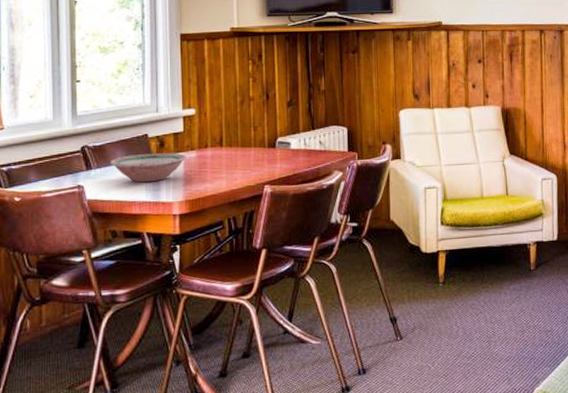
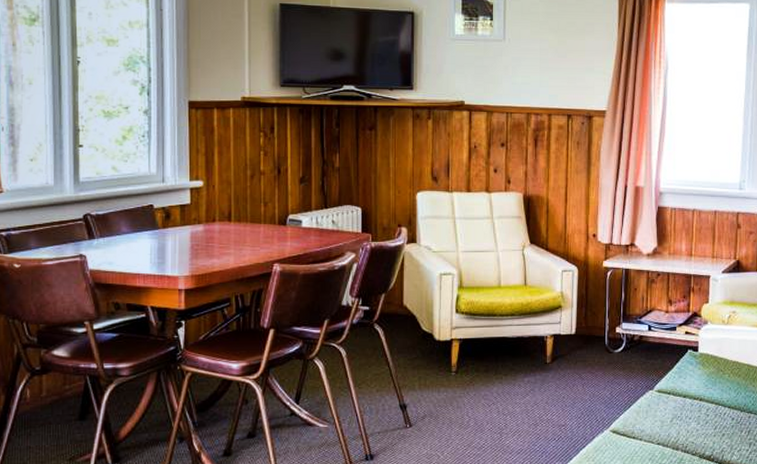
bowl: present [110,153,187,183] -> none [114,225,194,255]

